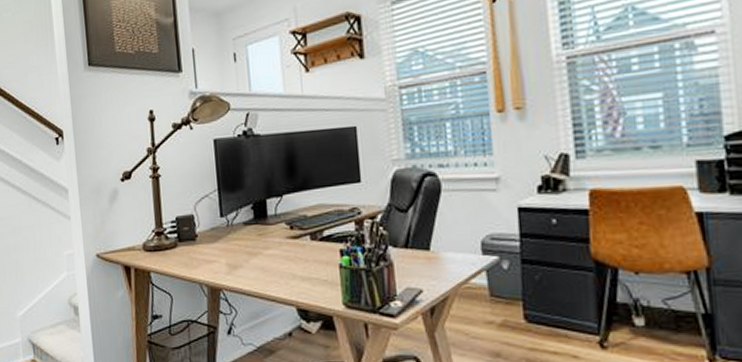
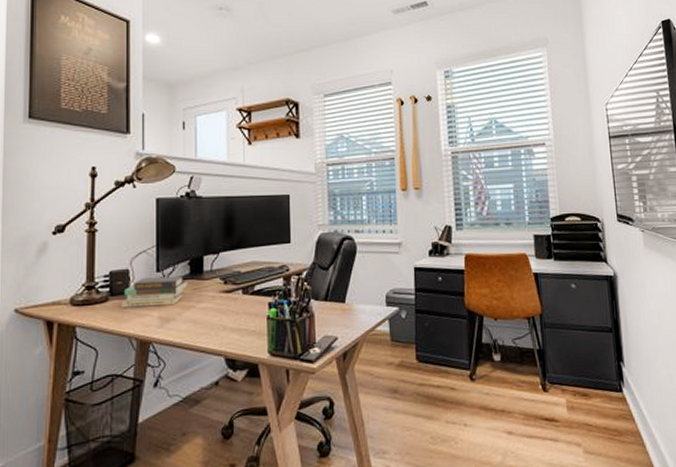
books: none [189,221,252,254] -> present [121,276,187,308]

